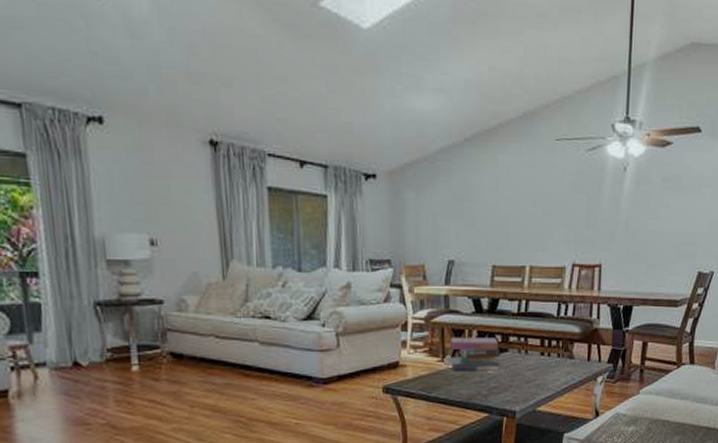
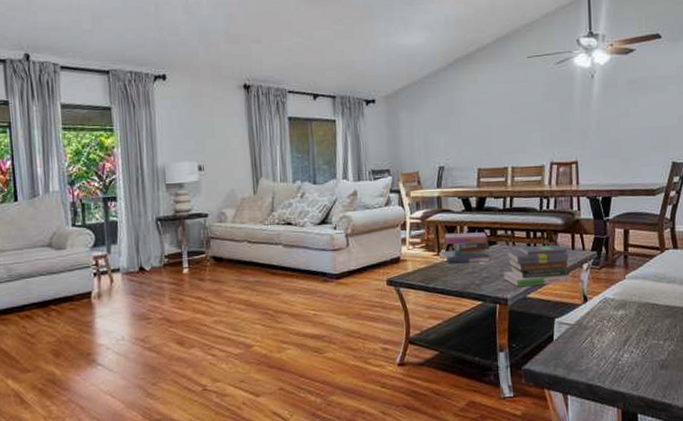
books: none [513,354,584,400] -> present [504,244,571,287]

